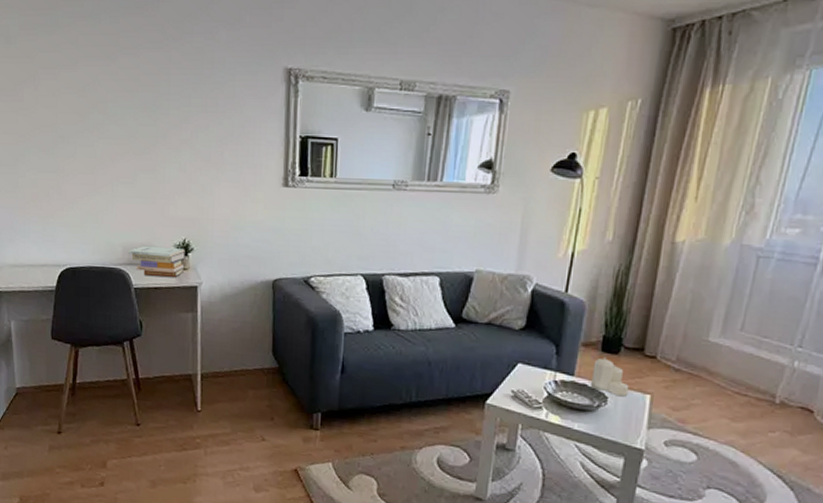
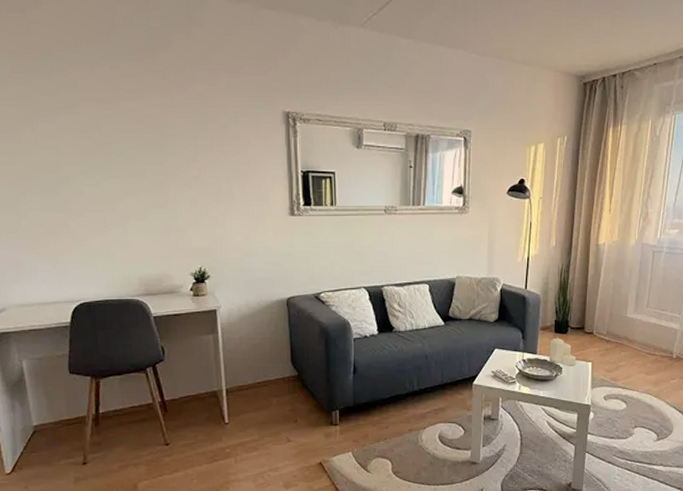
books: present [127,245,185,277] -> none [144,276,203,305]

